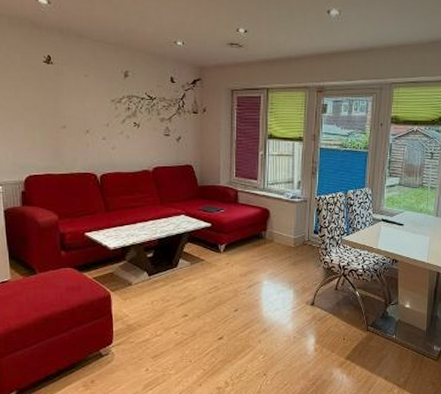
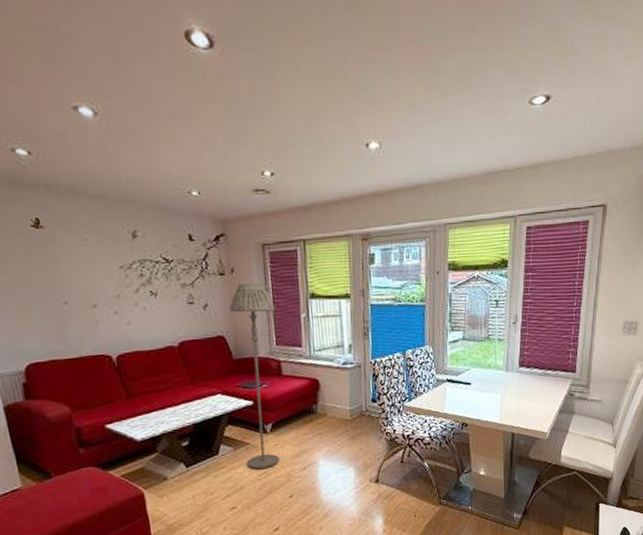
floor lamp: none [199,121,237,284] -> present [229,282,279,470]

